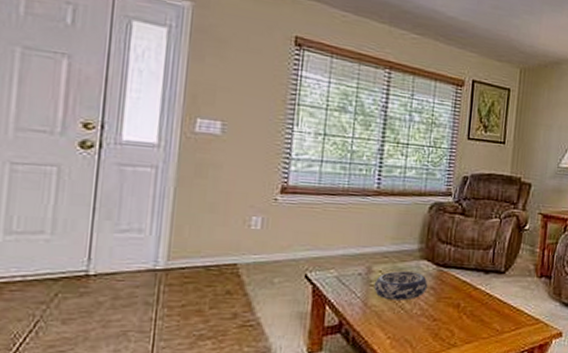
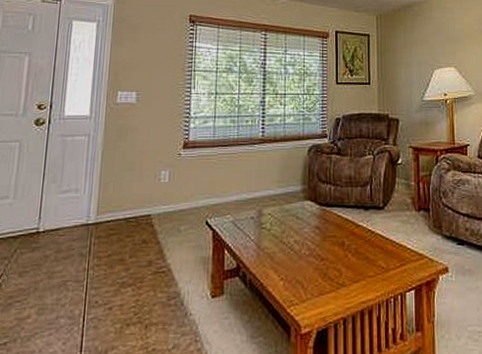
decorative bowl: present [374,271,428,300] -> none [265,212,313,241]

